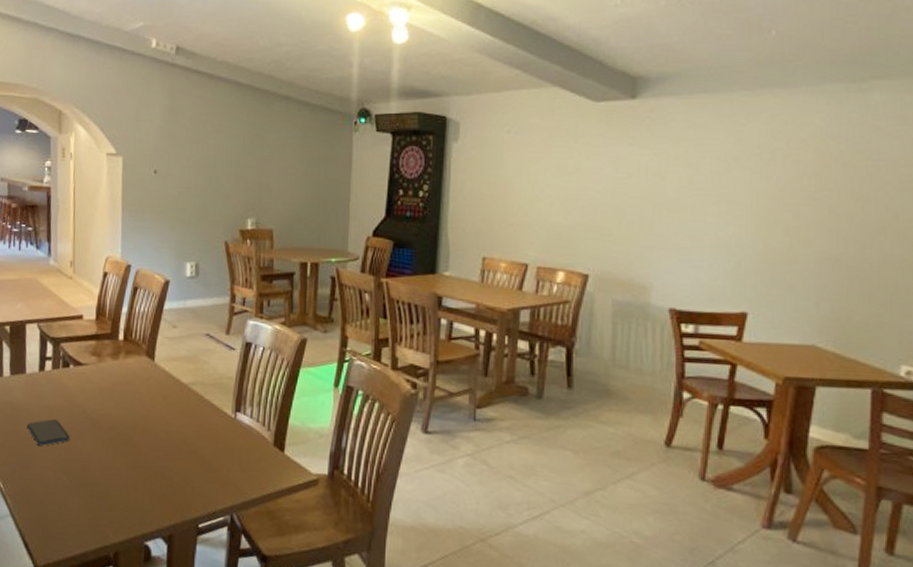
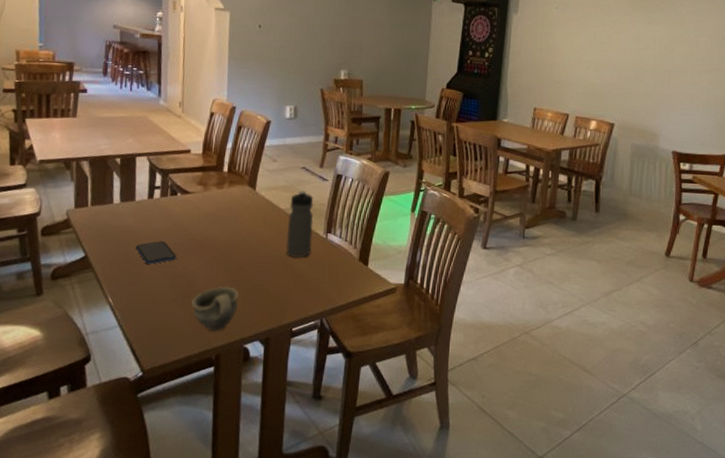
cup: none [87,472,138,524] -> present [191,286,239,331]
water bottle: none [189,361,220,441] -> present [286,190,314,258]

